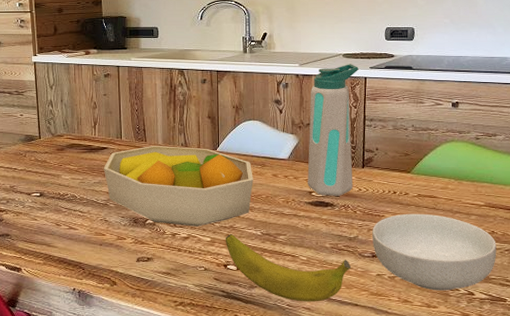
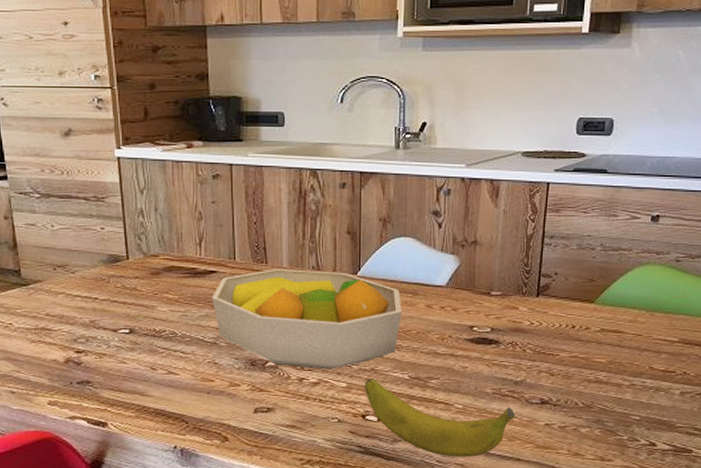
water bottle: present [307,64,359,196] -> none [469,165,541,331]
cereal bowl: present [372,213,497,291] -> none [542,352,688,442]

